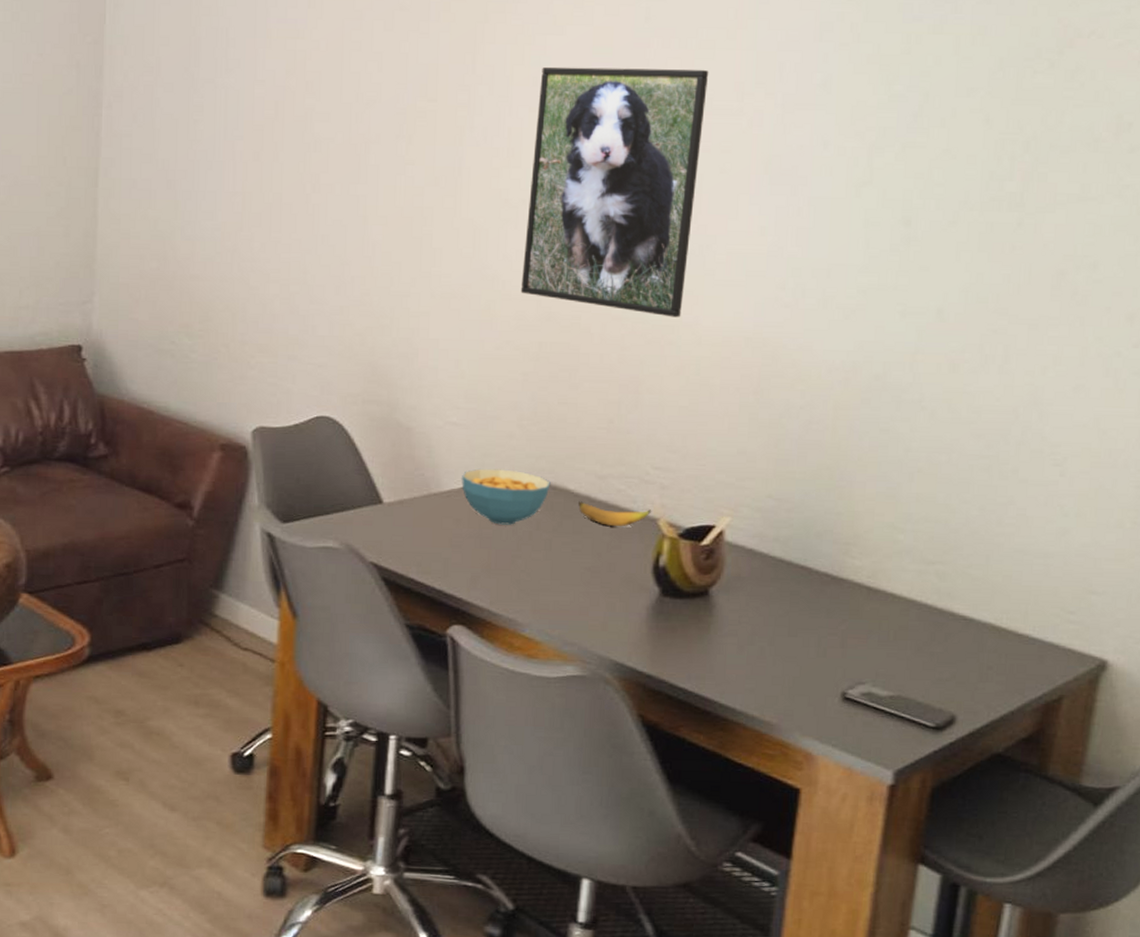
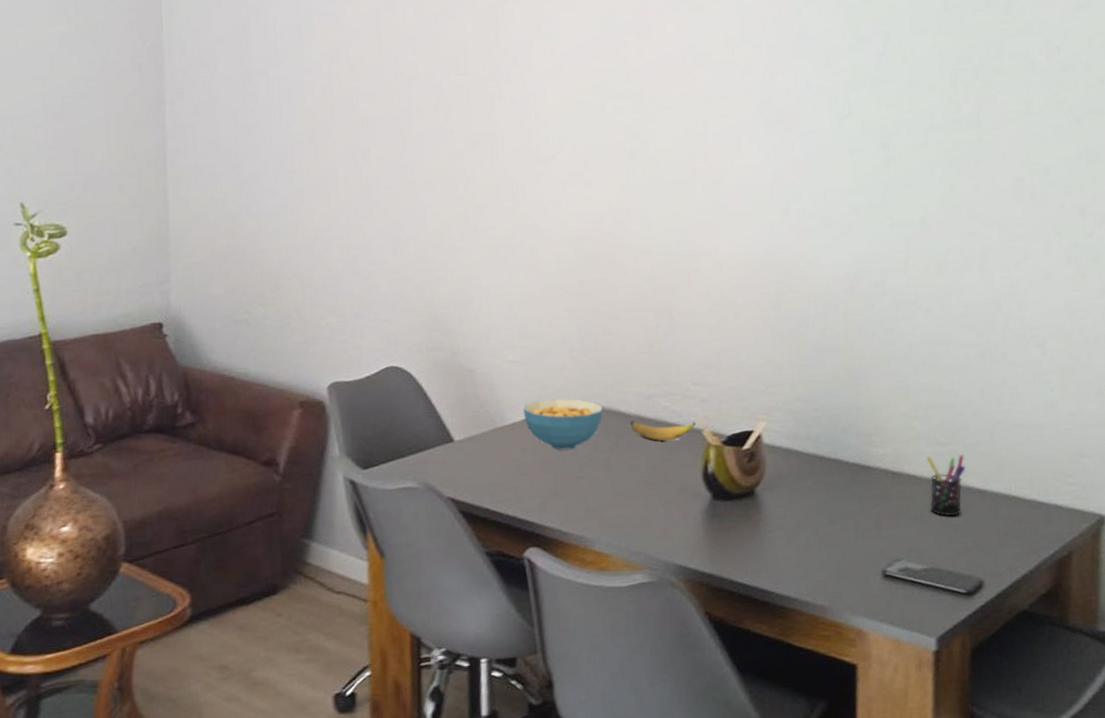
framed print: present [520,66,709,318] -> none [557,29,702,248]
pen holder: none [906,573,953,643] -> present [926,455,966,517]

